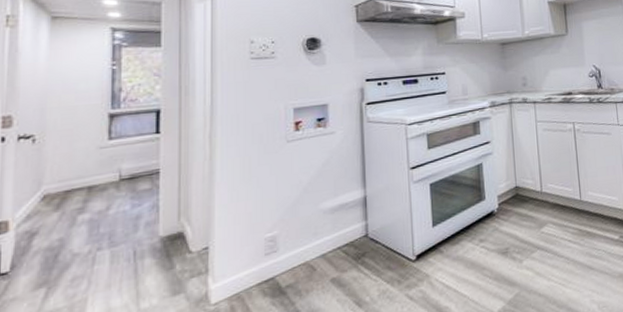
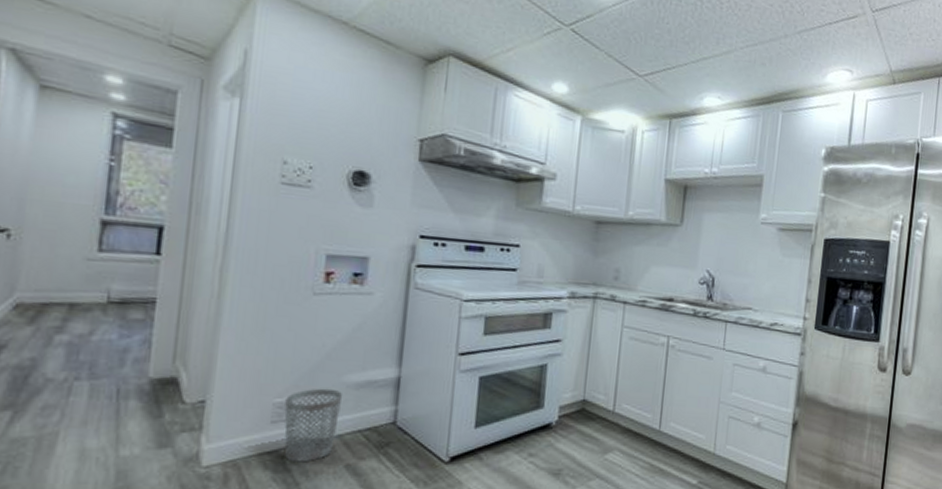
wastebasket: none [275,216,322,286] -> present [284,388,343,463]

